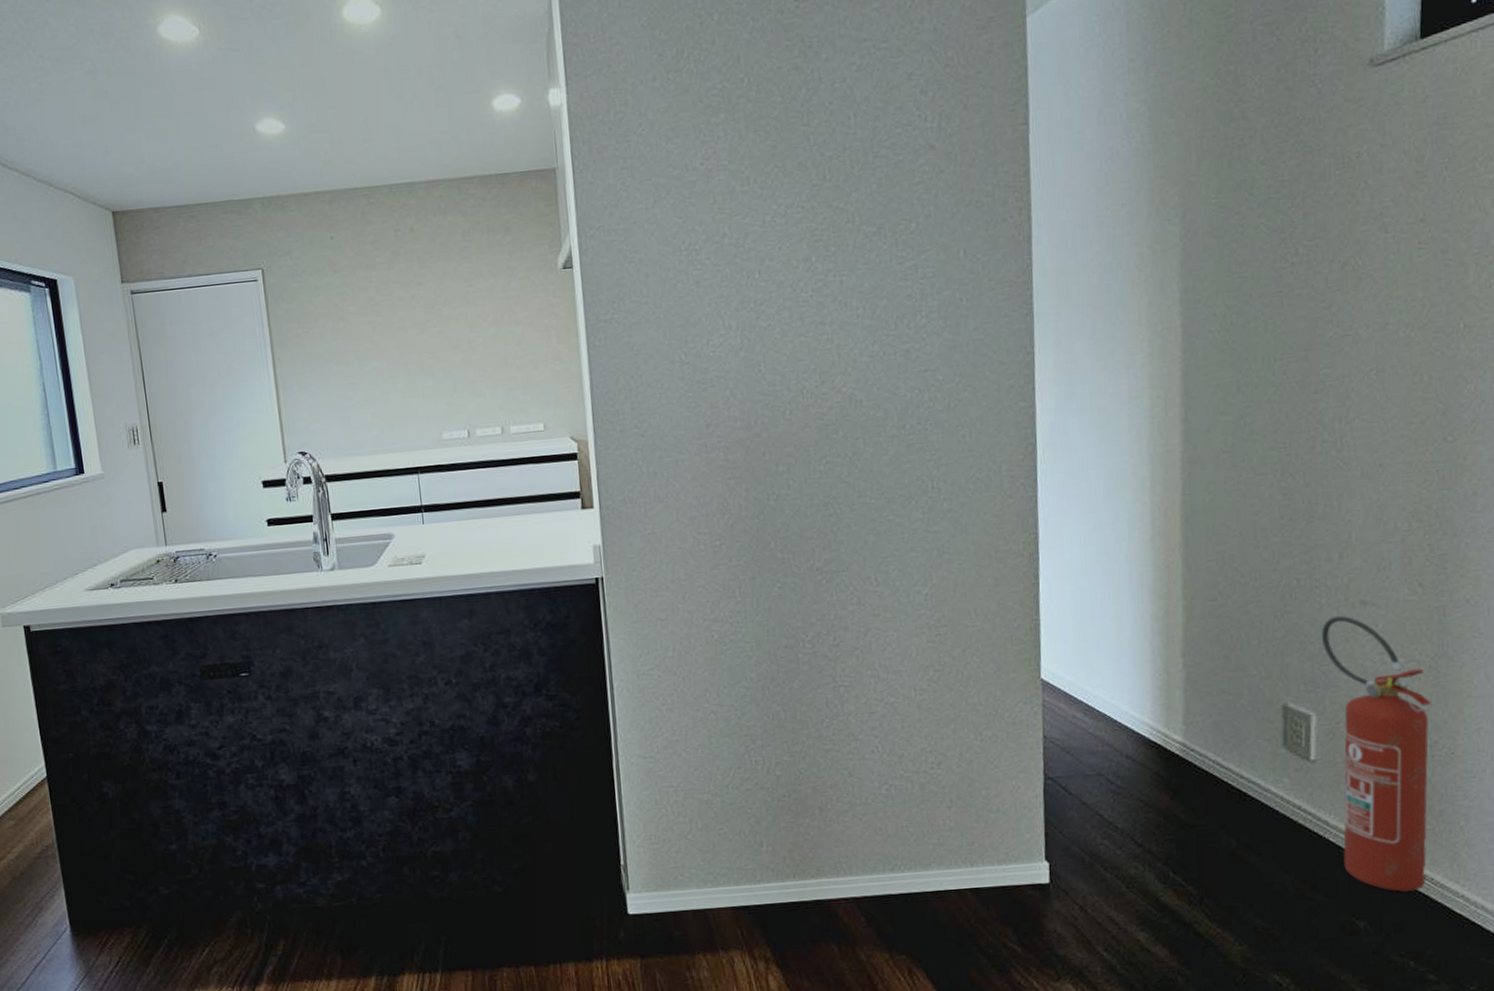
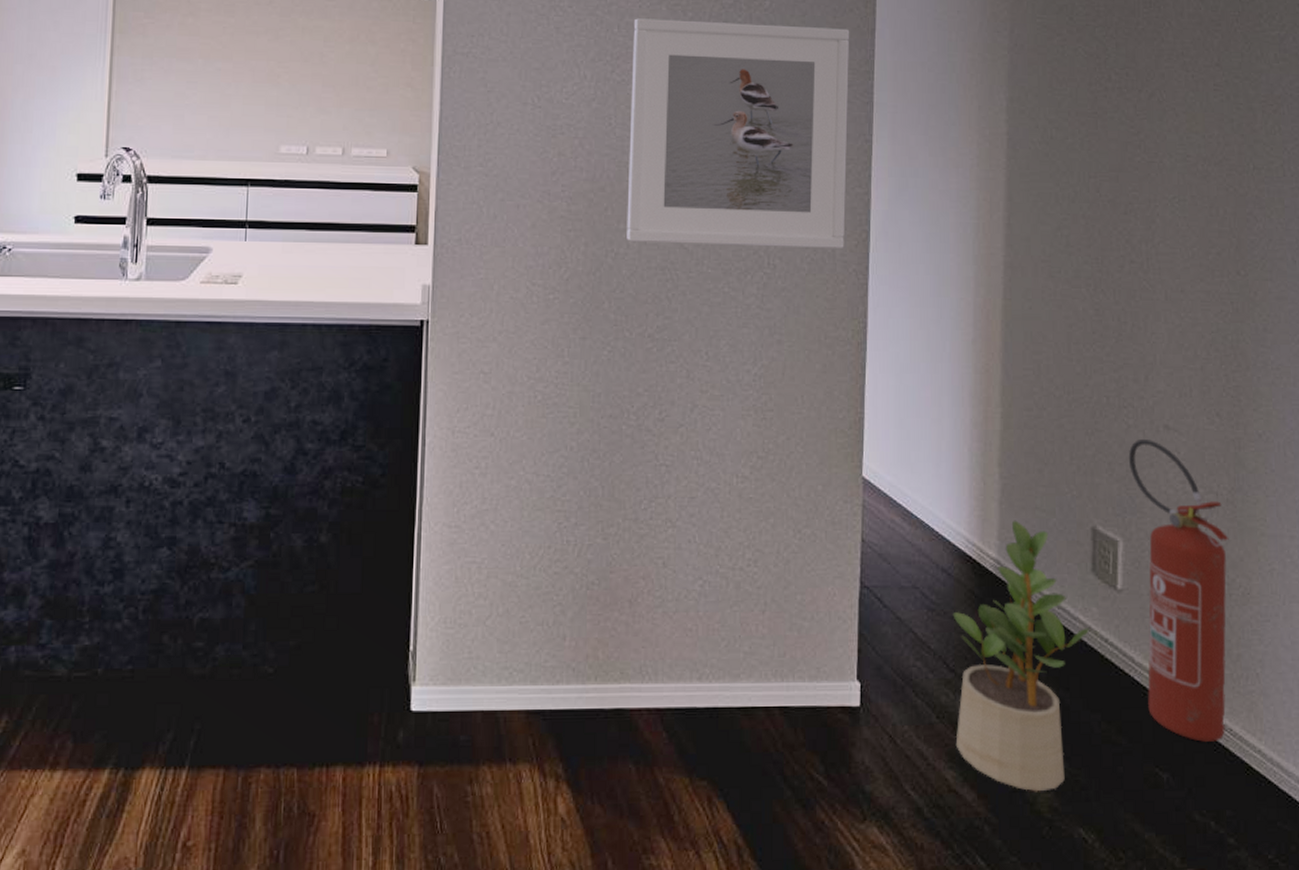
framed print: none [774,240,1011,482] -> present [627,18,850,249]
potted plant: none [1139,705,1282,946] -> present [953,520,1090,792]

